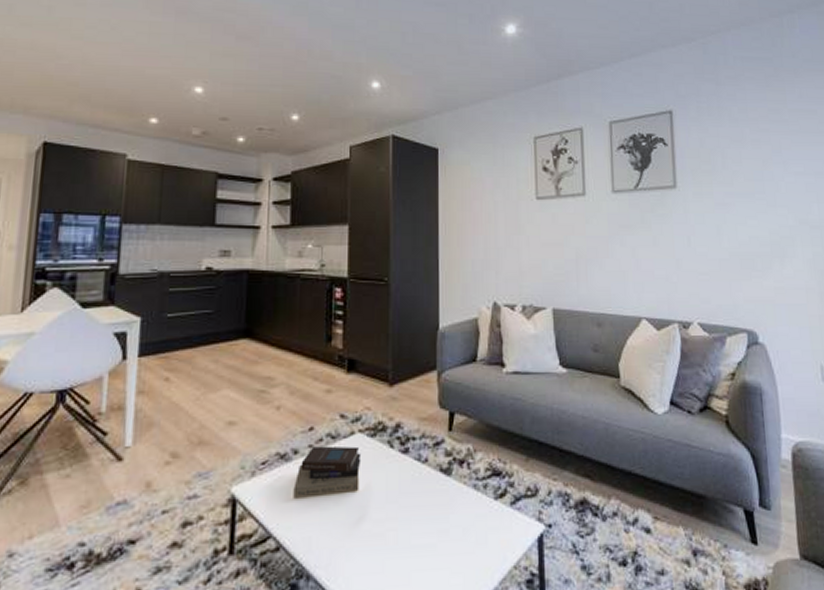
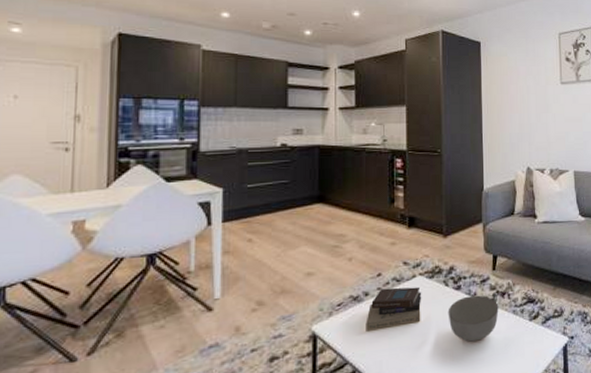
bowl: none [392,462,456,523] -> present [448,295,499,343]

